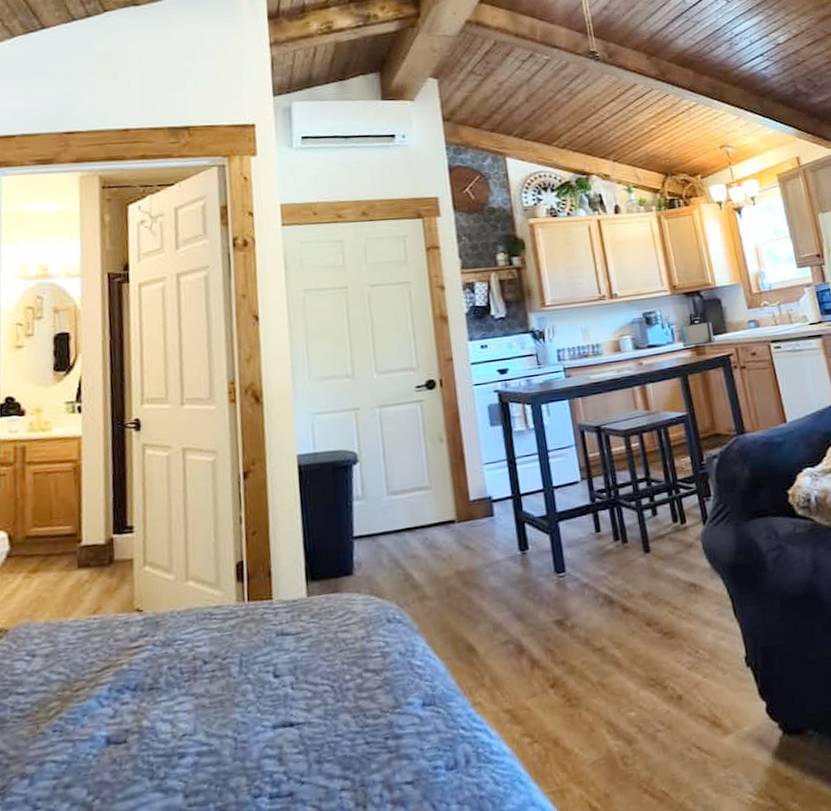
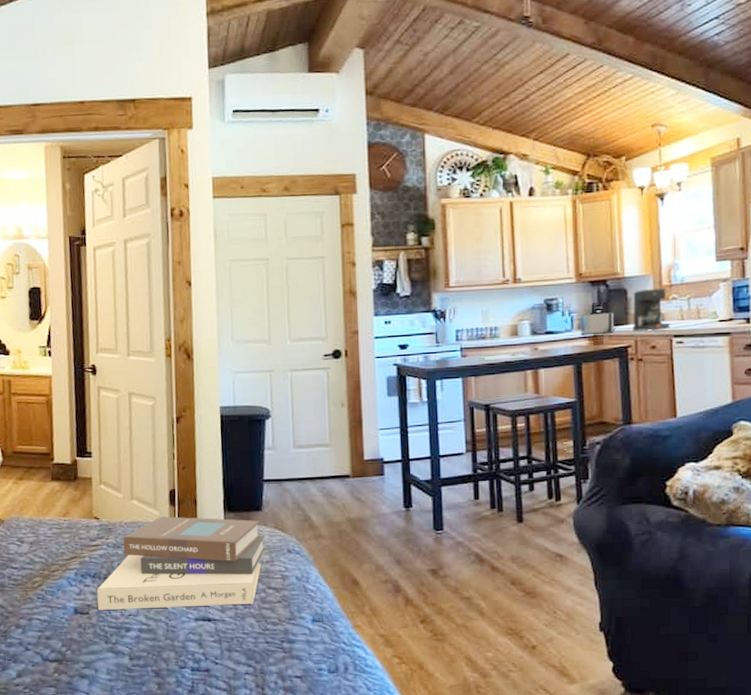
books: none [138,587,359,736] -> present [97,516,265,611]
coffee maker: none [726,295,766,339] -> present [633,287,670,331]

